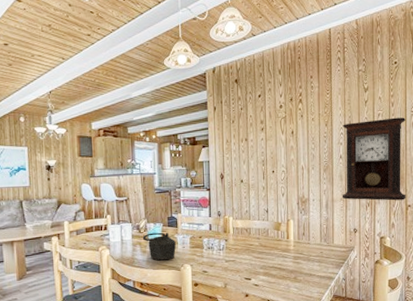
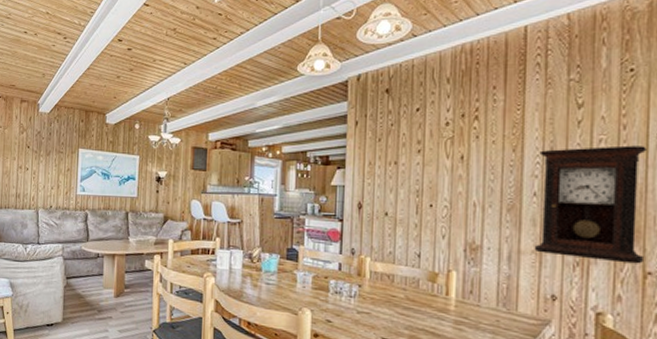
teapot: present [142,232,176,261] -> none [254,264,294,300]

